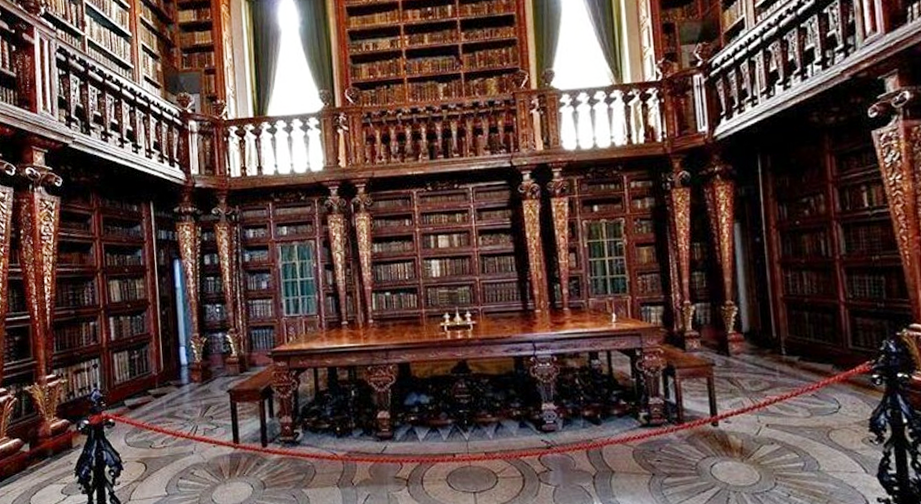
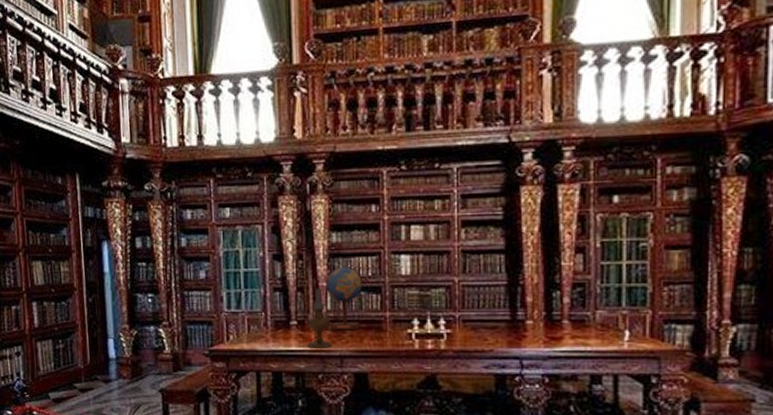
oil lamp: none [356,292,379,344] -> present [307,288,333,348]
globe: none [371,272,402,328] -> present [326,267,364,331]

